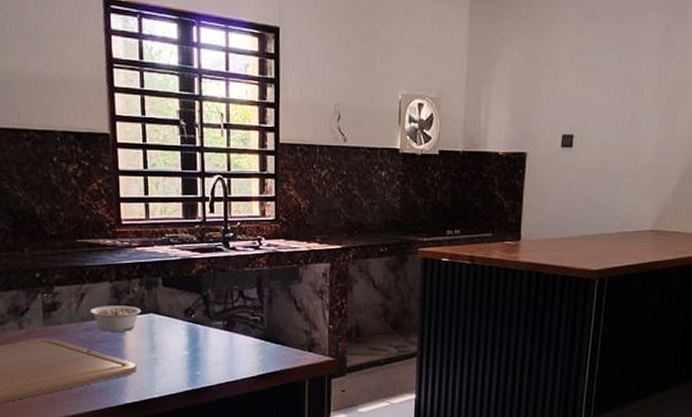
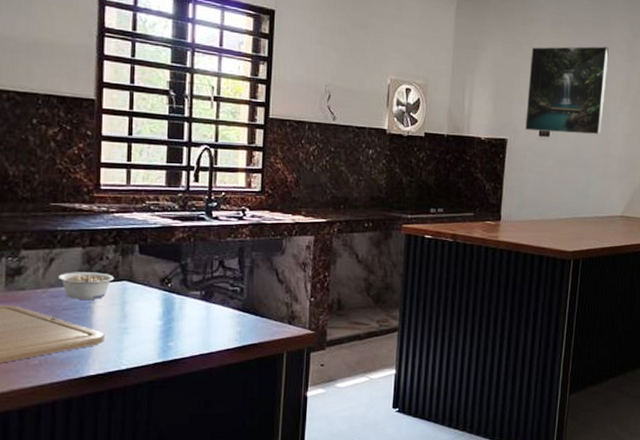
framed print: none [545,43,639,143] -> present [524,46,609,135]

